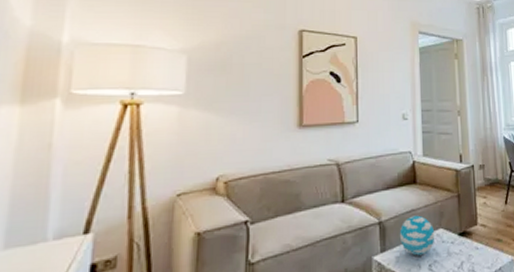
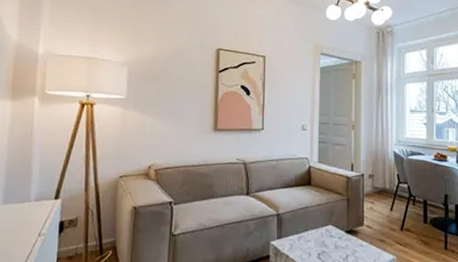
decorative ball: present [399,215,435,256] -> none [293,212,325,245]

